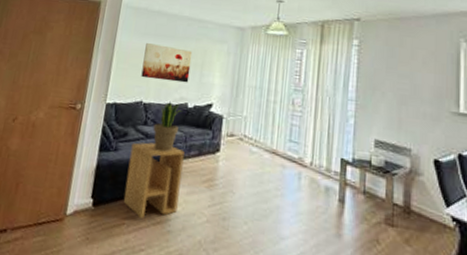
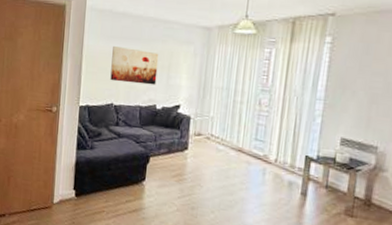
side table: present [123,142,185,219] -> none [101,141,155,207]
potted plant: present [153,101,183,152] -> none [124,103,152,150]

